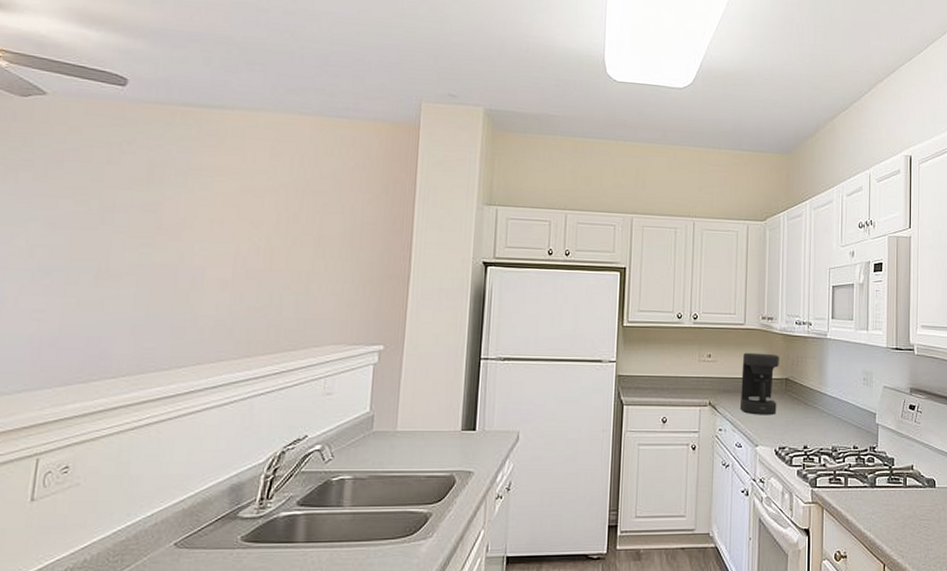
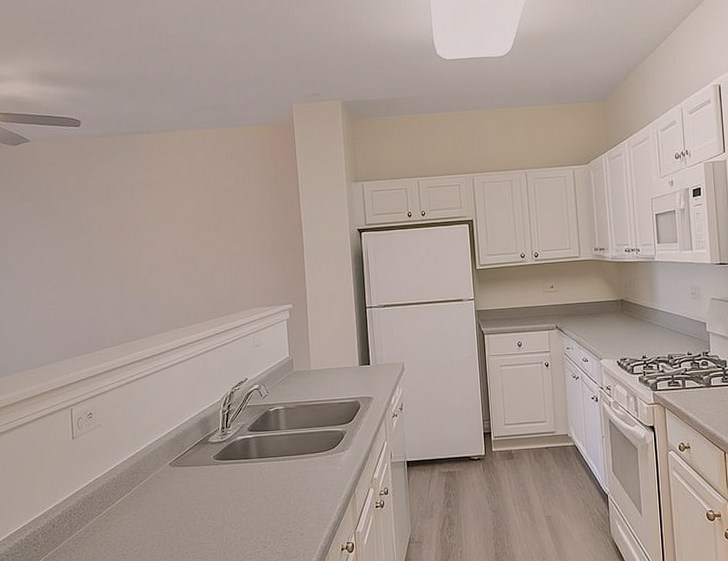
coffee maker: present [740,352,779,415] -> none [581,279,616,333]

